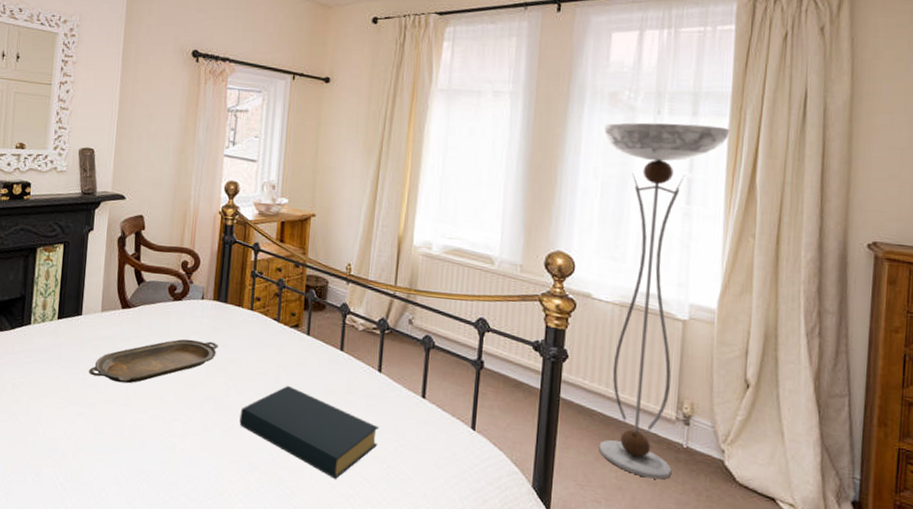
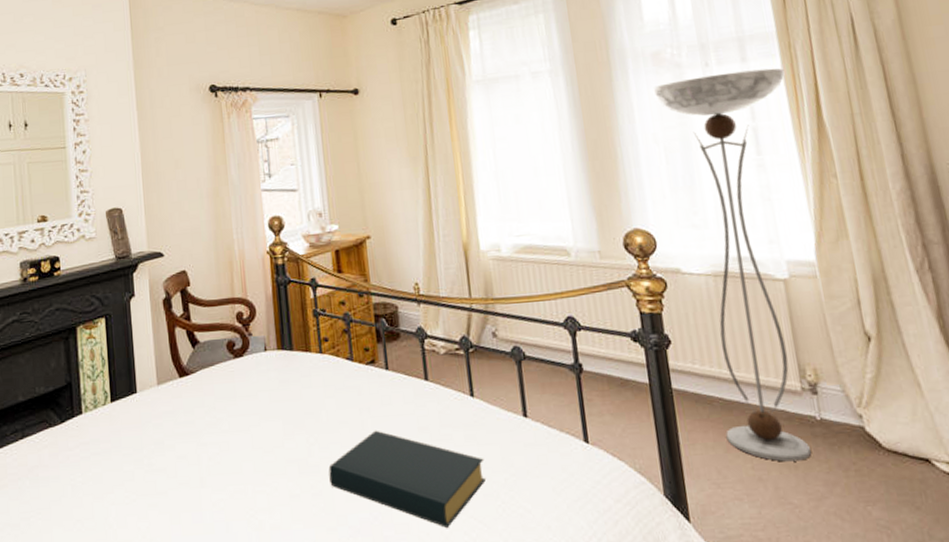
serving tray: present [89,339,218,384] -> none [154,396,292,462]

